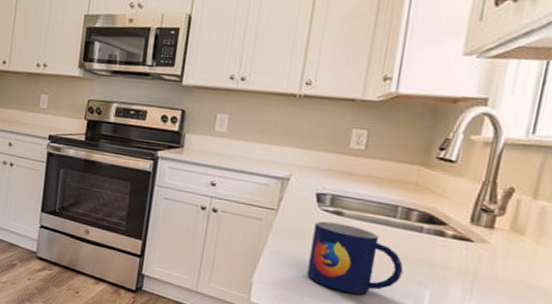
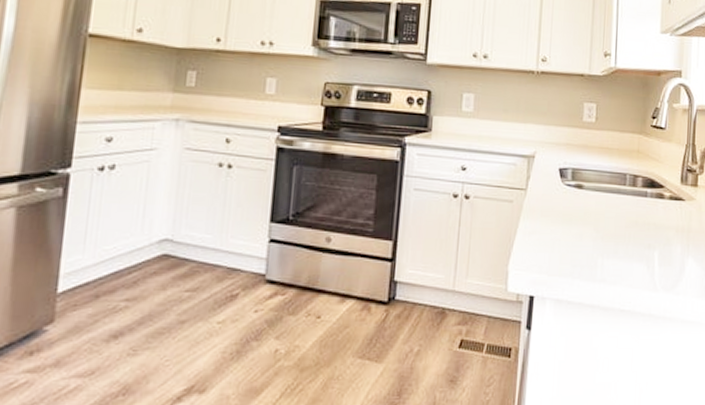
mug: present [306,221,404,295] -> none [557,196,636,267]

